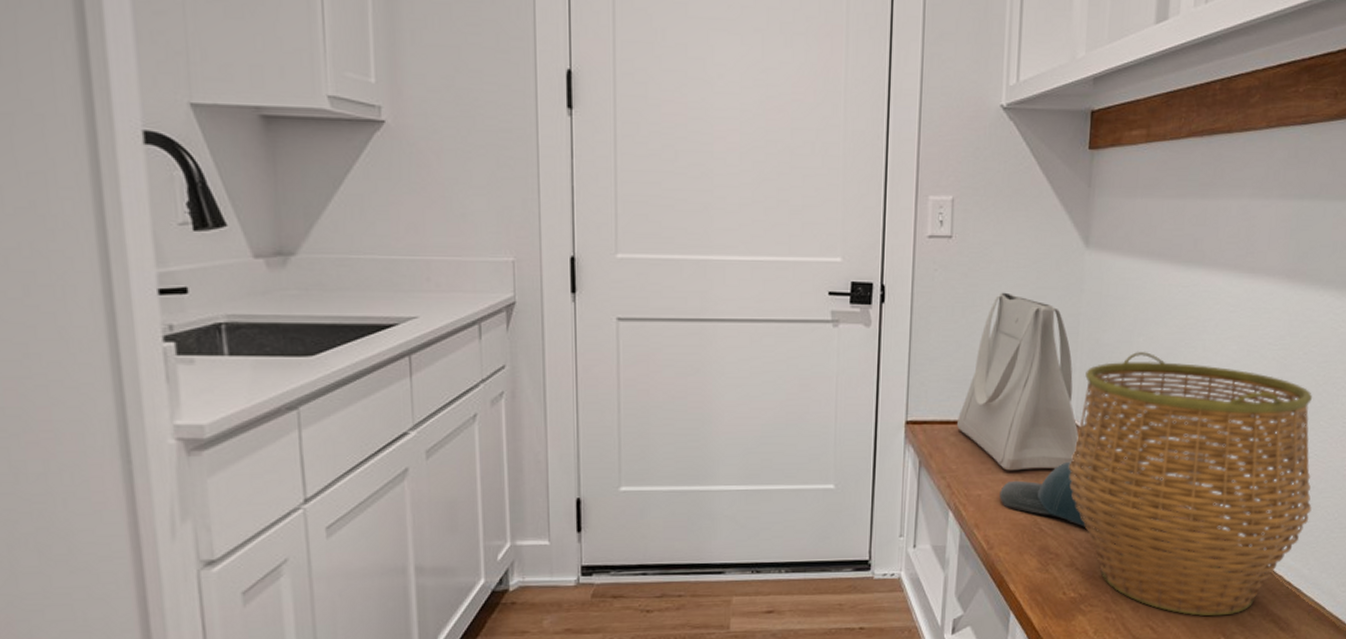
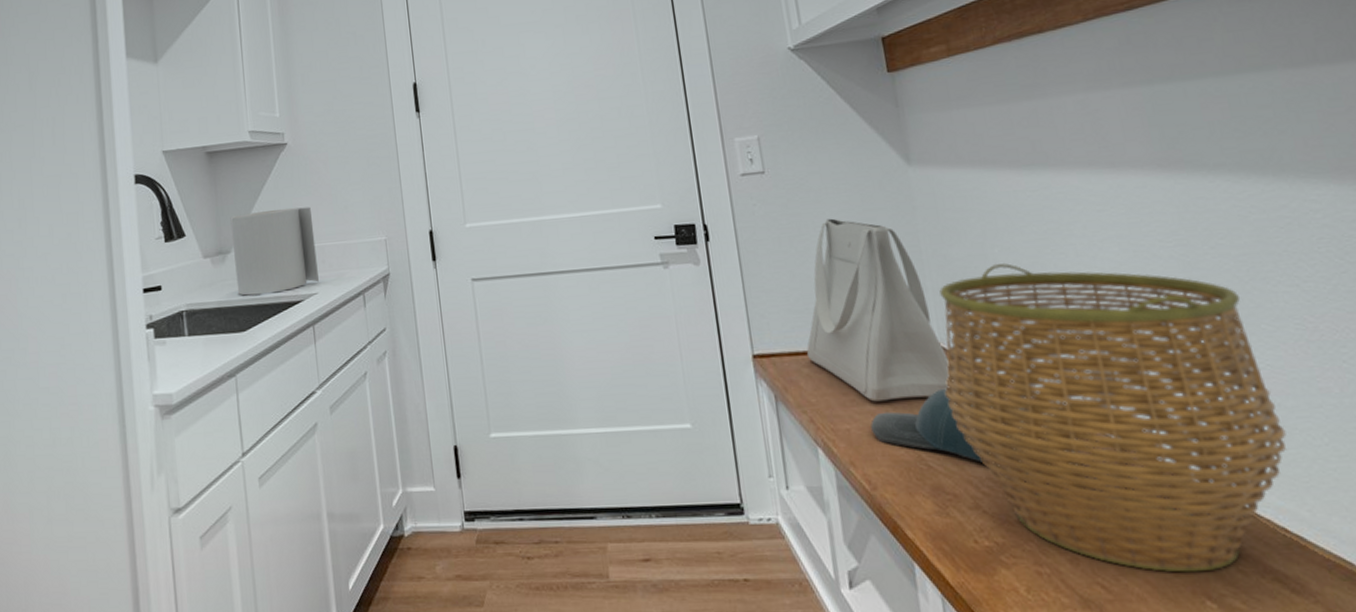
paper towel roll: none [296,205,420,312] -> present [230,206,319,296]

